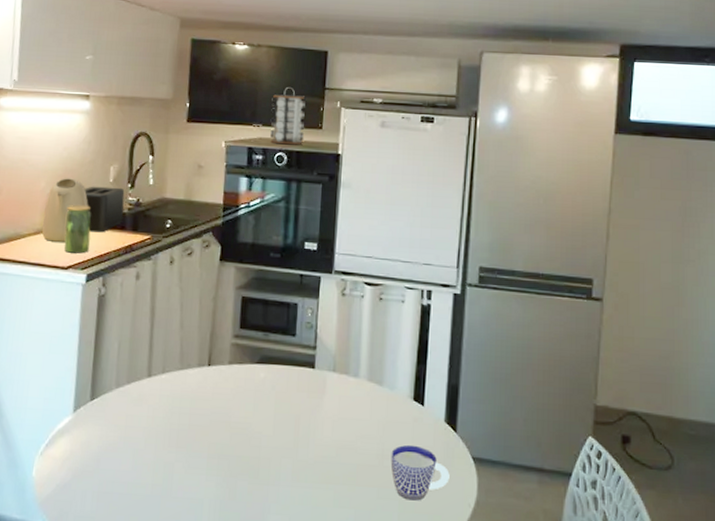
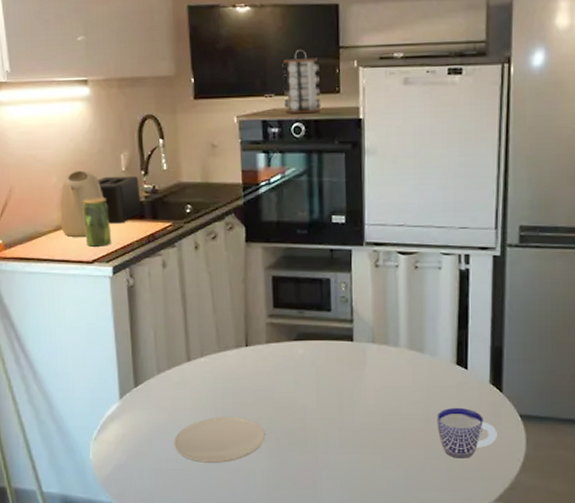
plate: none [122,438,218,489] -> present [174,417,265,463]

